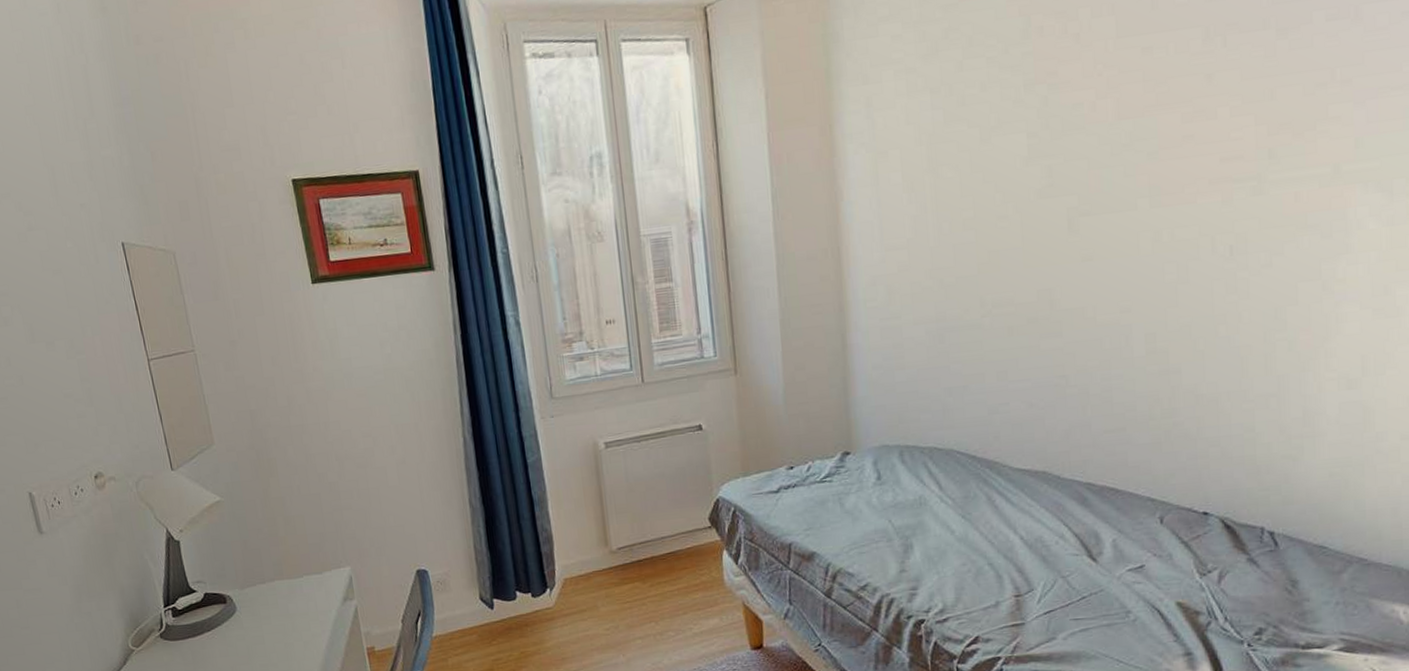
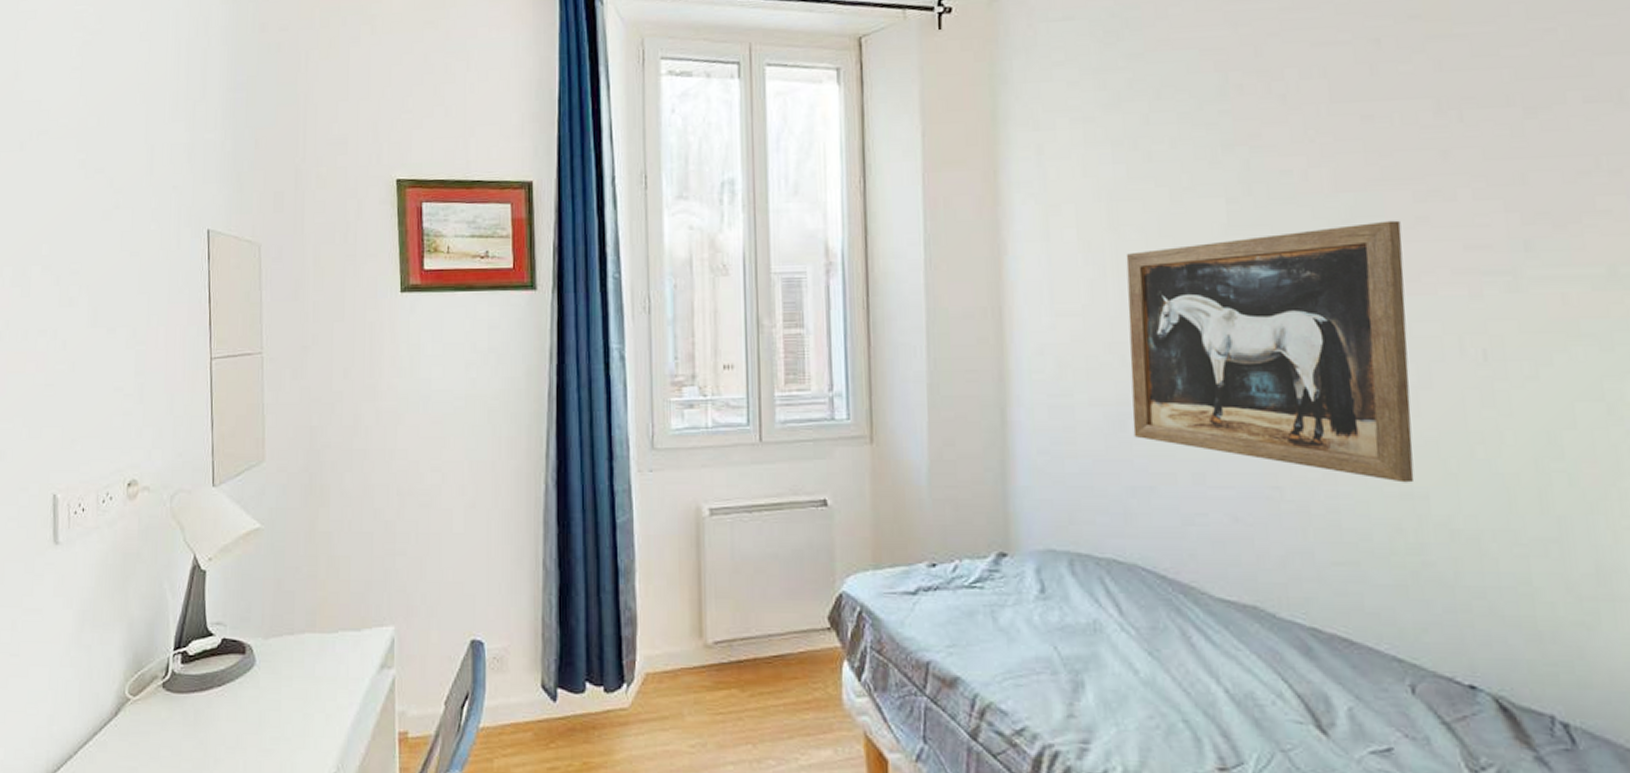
wall art: none [943,140,1171,362] -> present [1126,220,1415,483]

